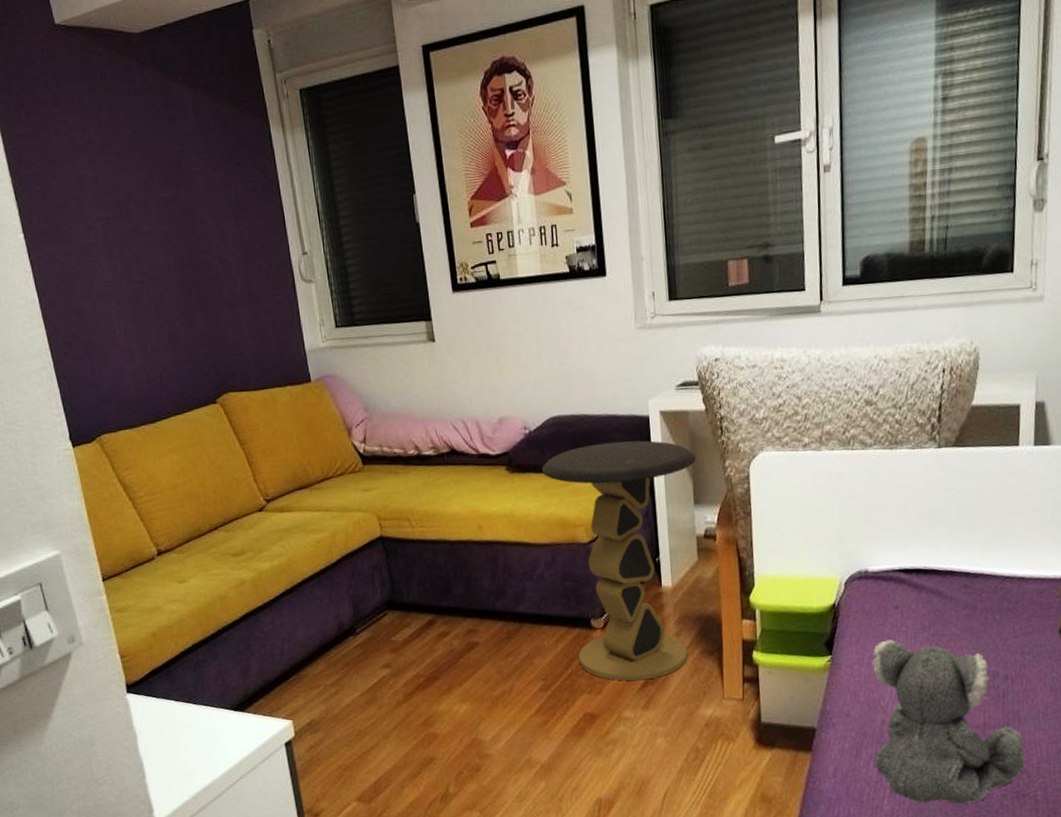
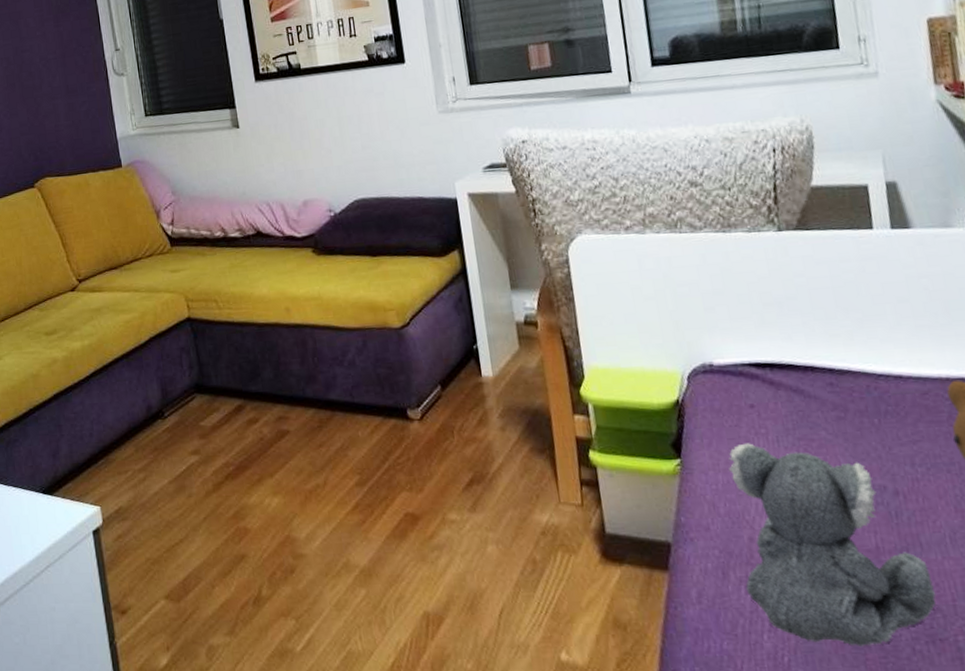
side table: present [542,440,696,681] -> none [348,223,516,479]

